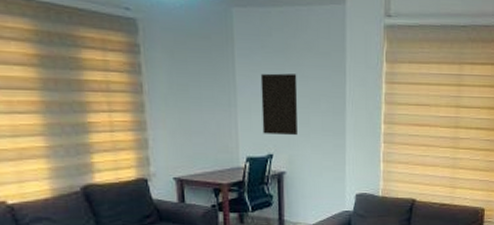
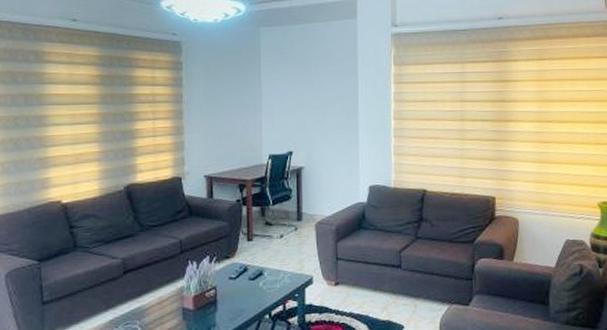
wall art: present [260,73,298,136] -> none [283,79,315,134]

